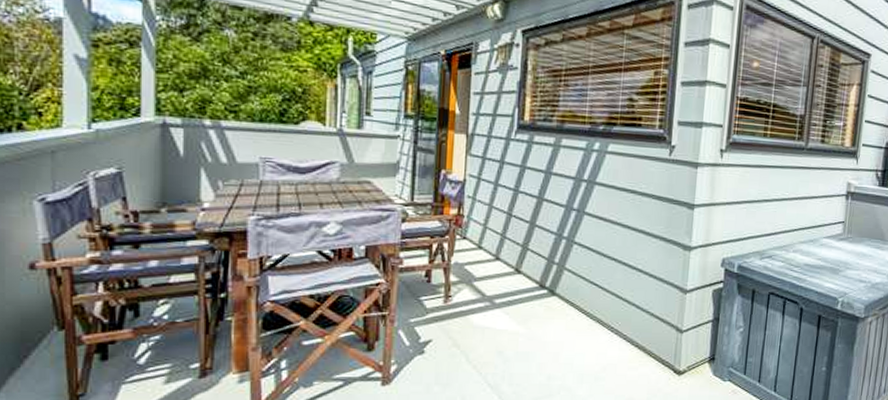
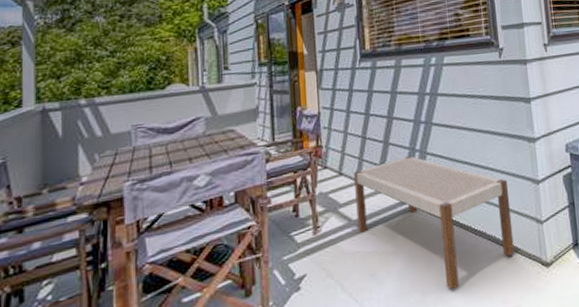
bench: none [491,241,654,380] -> present [354,155,515,290]

